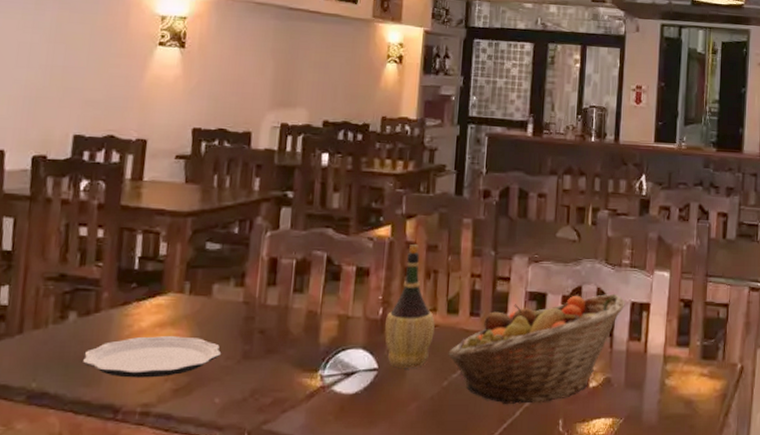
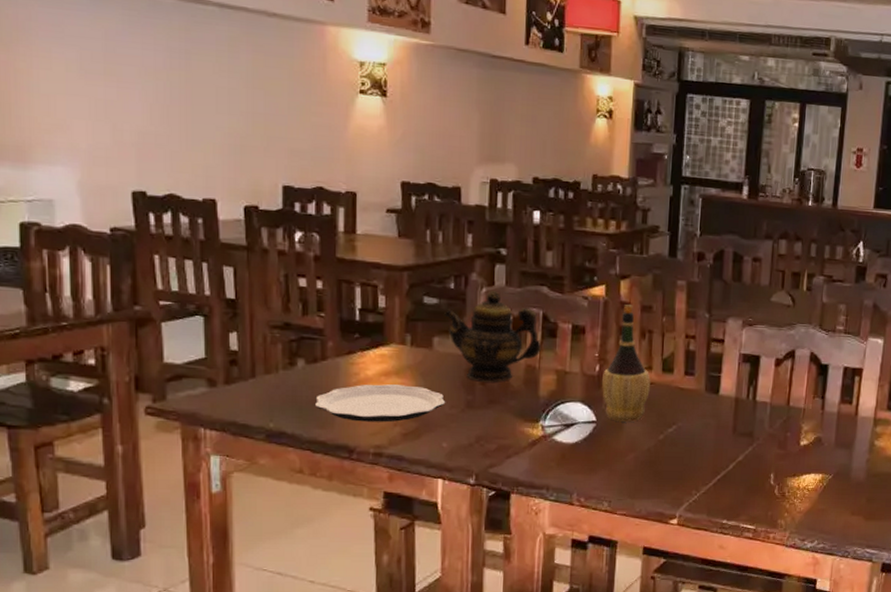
teapot: none [226,234,325,329] -> present [444,291,542,381]
fruit basket: present [448,293,625,405] -> none [663,358,838,459]

